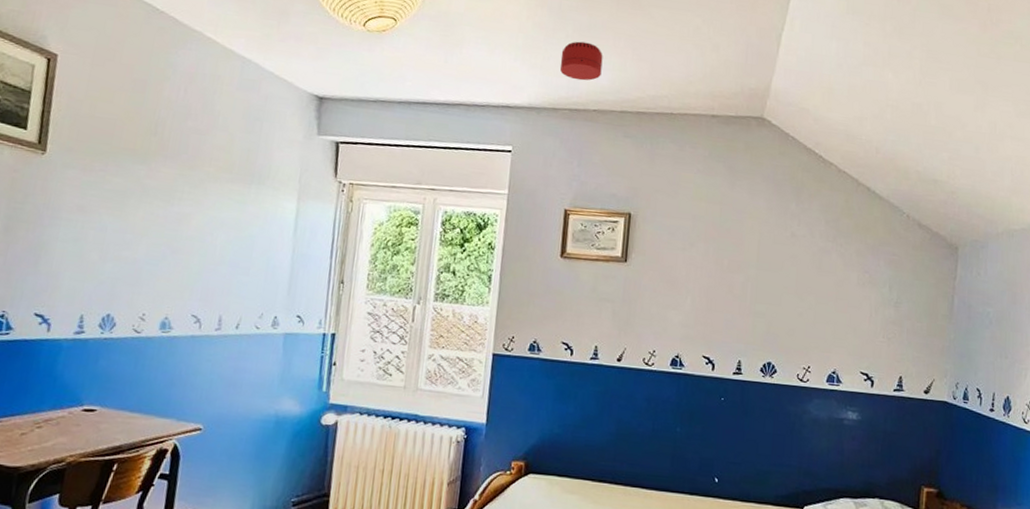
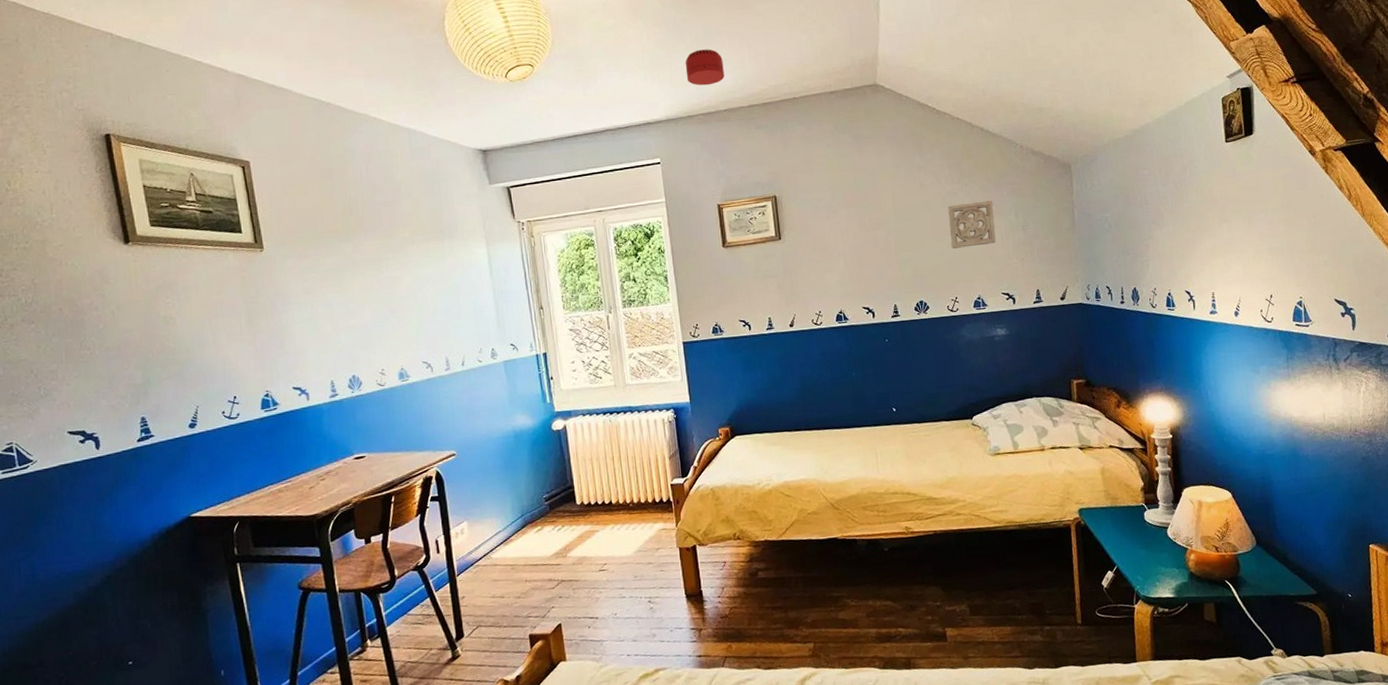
wall ornament: none [813,263,867,315] -> present [948,200,996,249]

